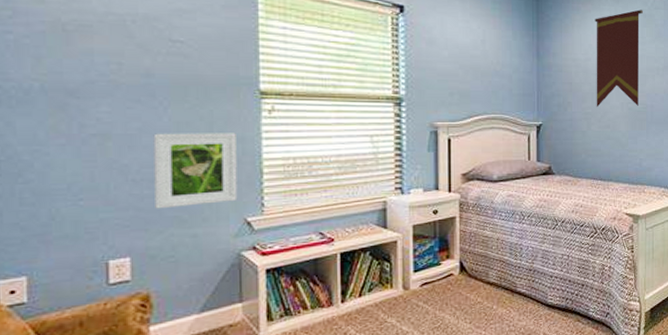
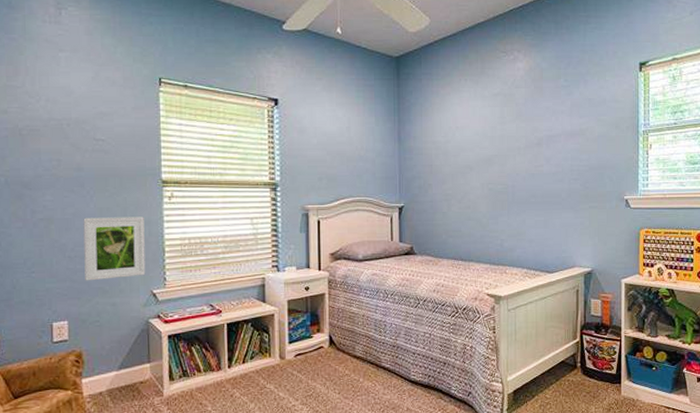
pennant: present [595,9,643,107] -> none [454,90,503,188]

